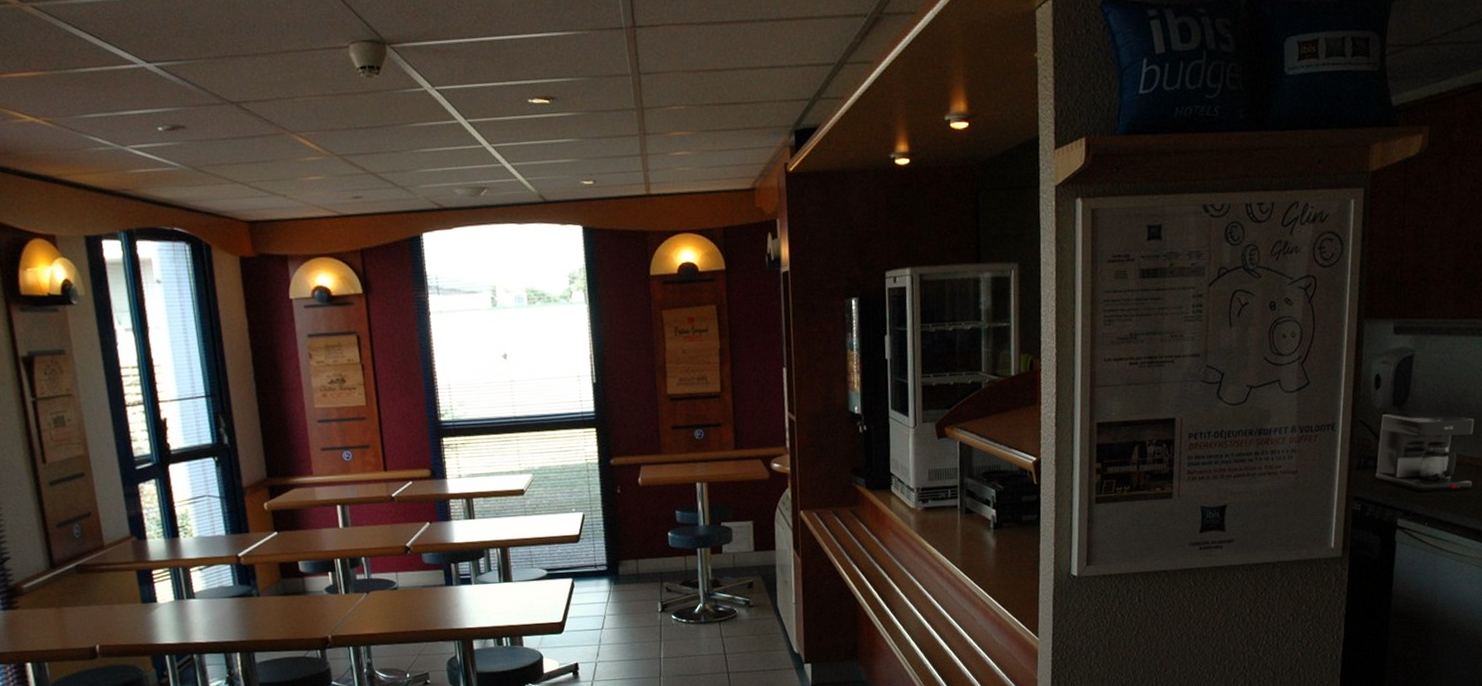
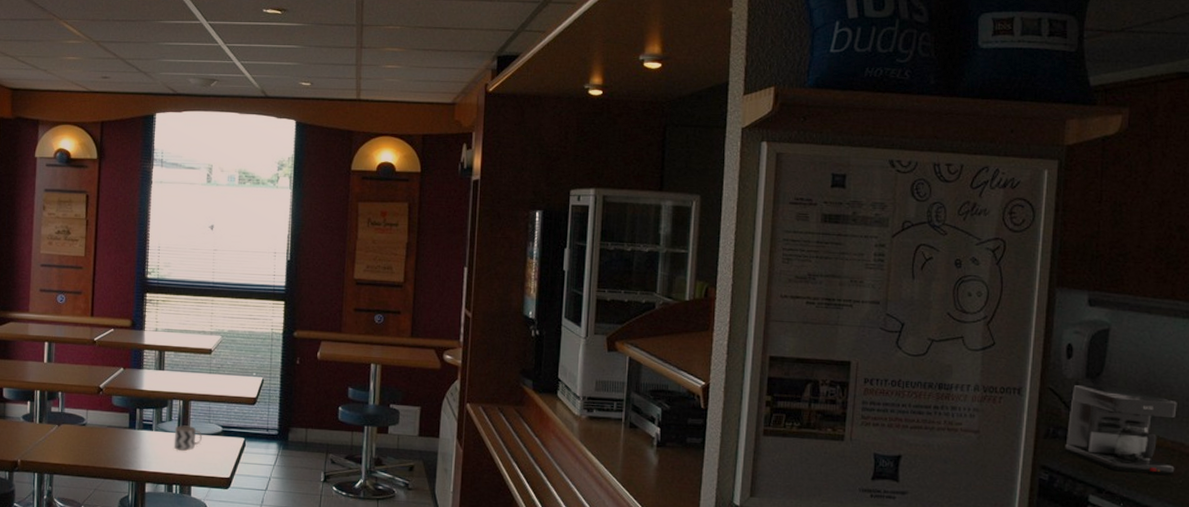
cup: none [495,574,527,602] -> present [173,425,202,452]

